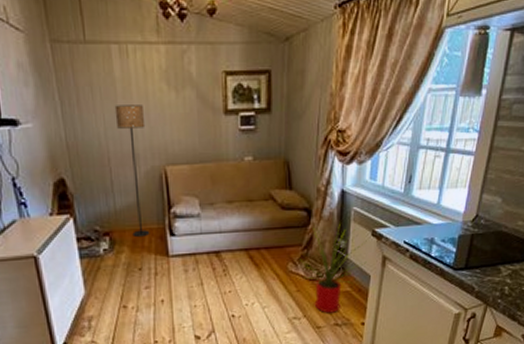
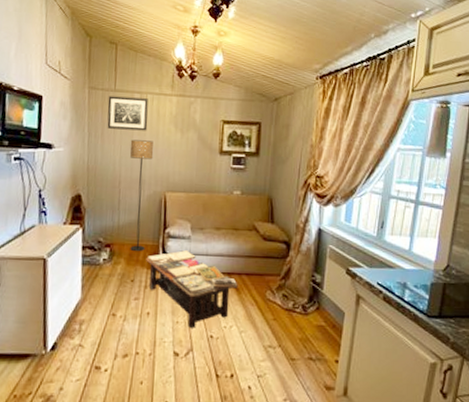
wall art: none [77,50,134,93] -> present [107,95,148,131]
coffee table: none [152,230,257,310] -> present [146,250,238,328]
house plant: present [299,223,368,313] -> none [277,257,343,346]

